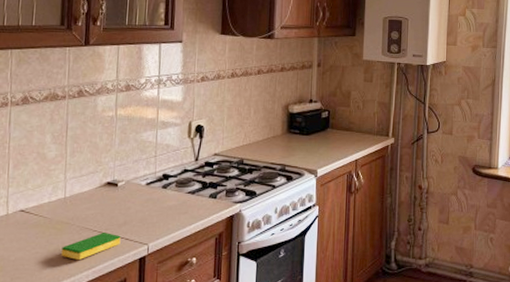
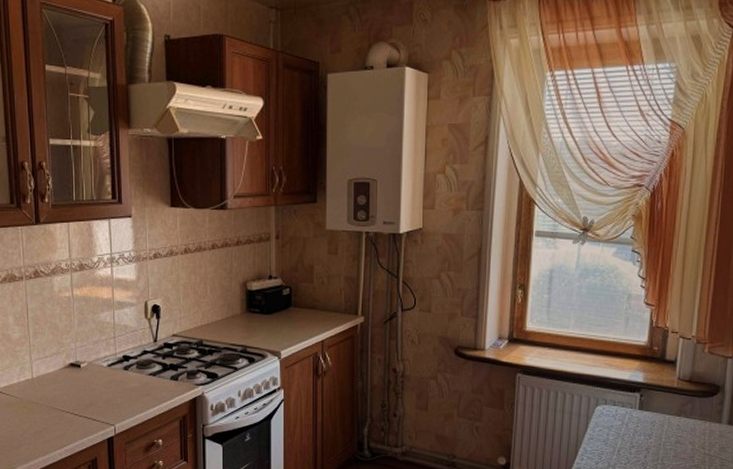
dish sponge: present [61,233,121,260] -> none [34,413,88,438]

